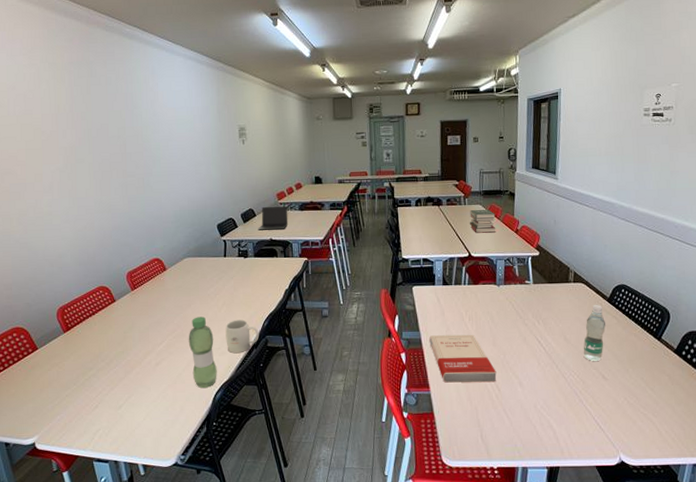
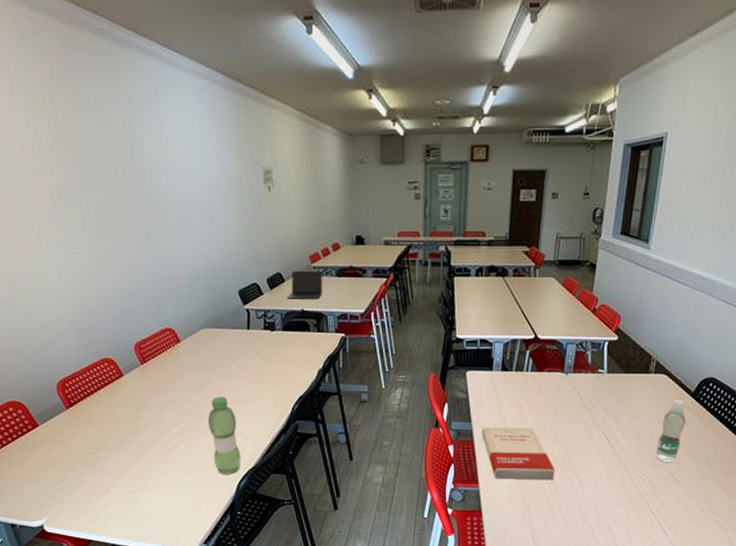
mug: present [225,319,259,354] -> none [250,401,288,439]
books: present [469,209,496,233] -> none [538,282,570,312]

